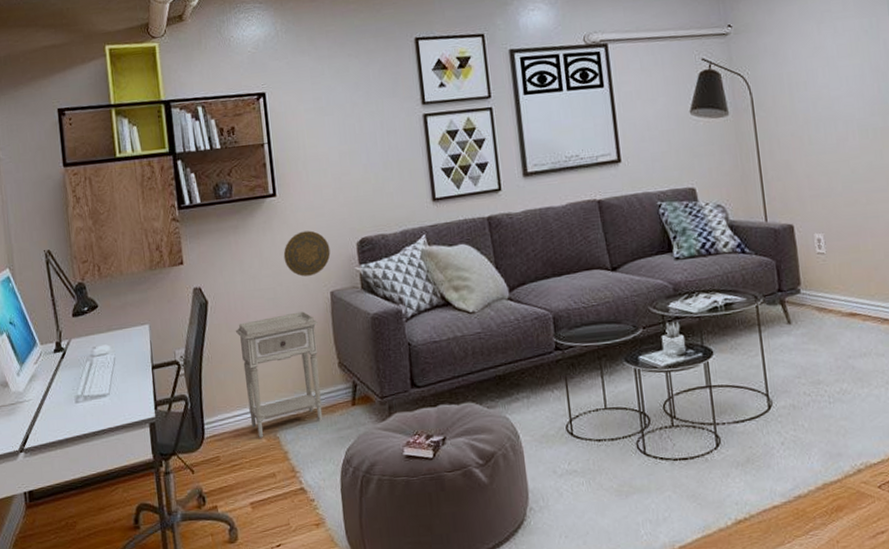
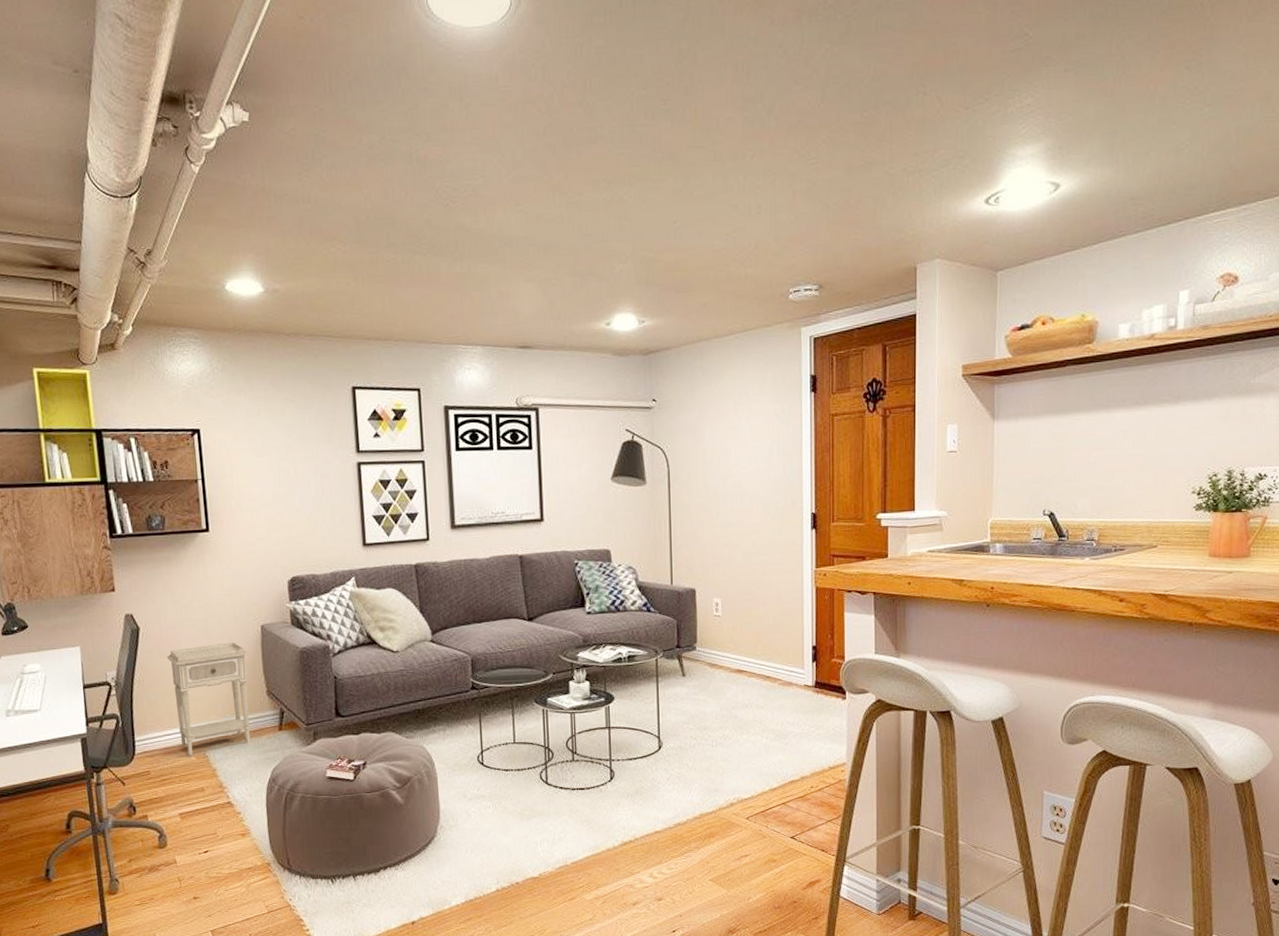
decorative plate: present [283,230,331,277] -> none [215,566,262,610]

